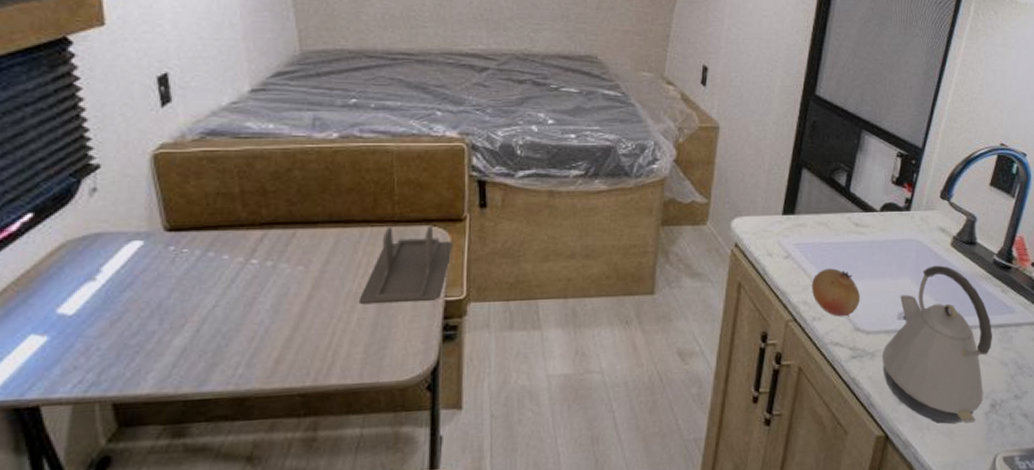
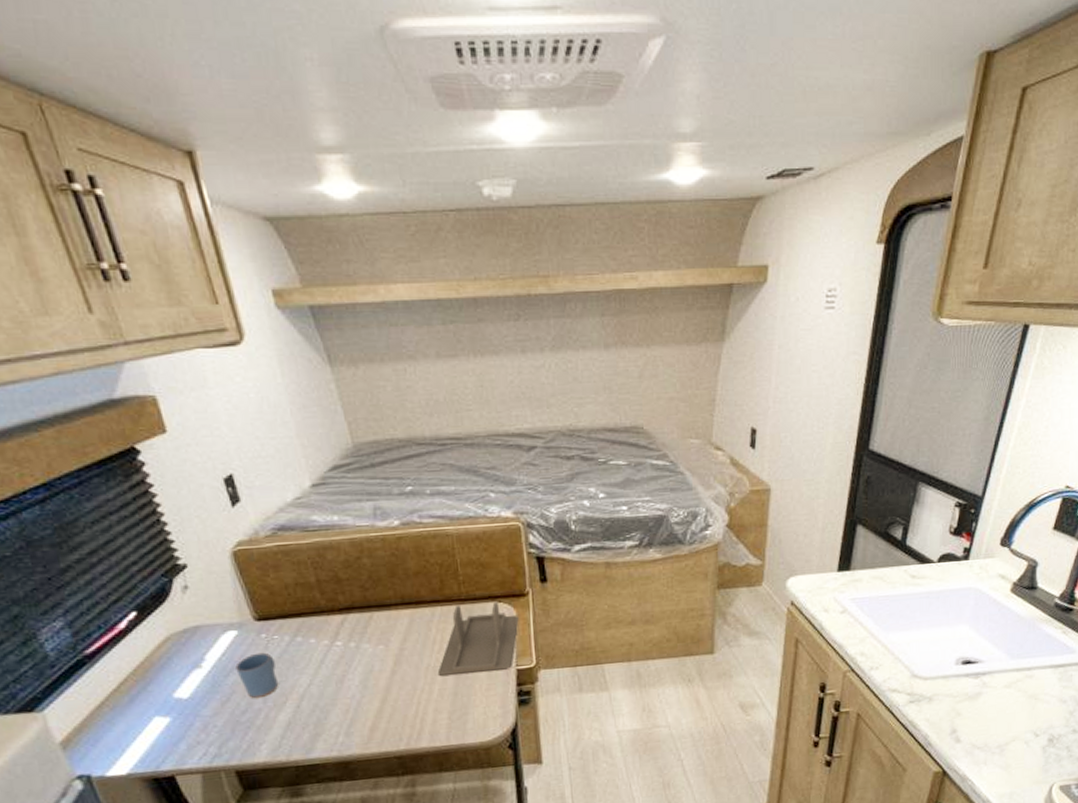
mug: none [134,267,180,318] -> present [235,652,278,698]
fruit: present [811,268,861,317] -> none [868,620,918,666]
kettle: present [882,265,992,425] -> none [939,611,1052,759]

